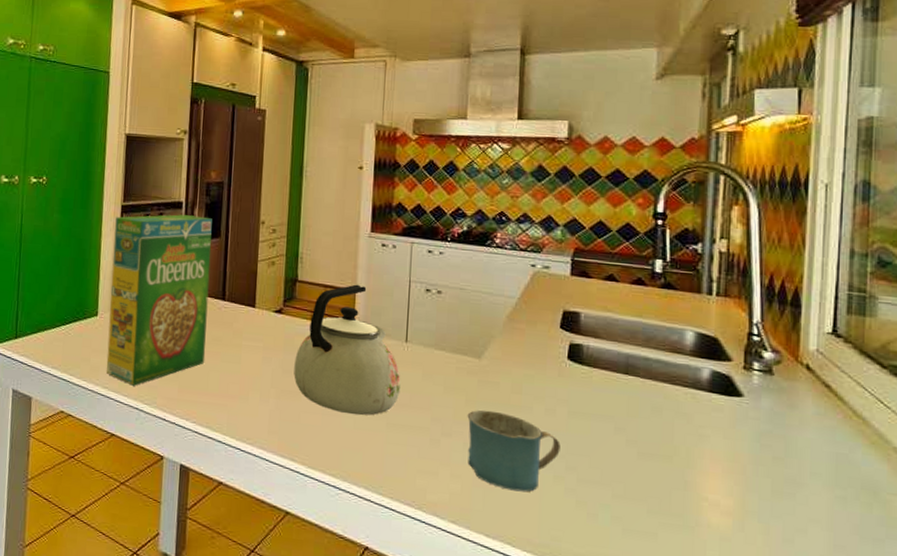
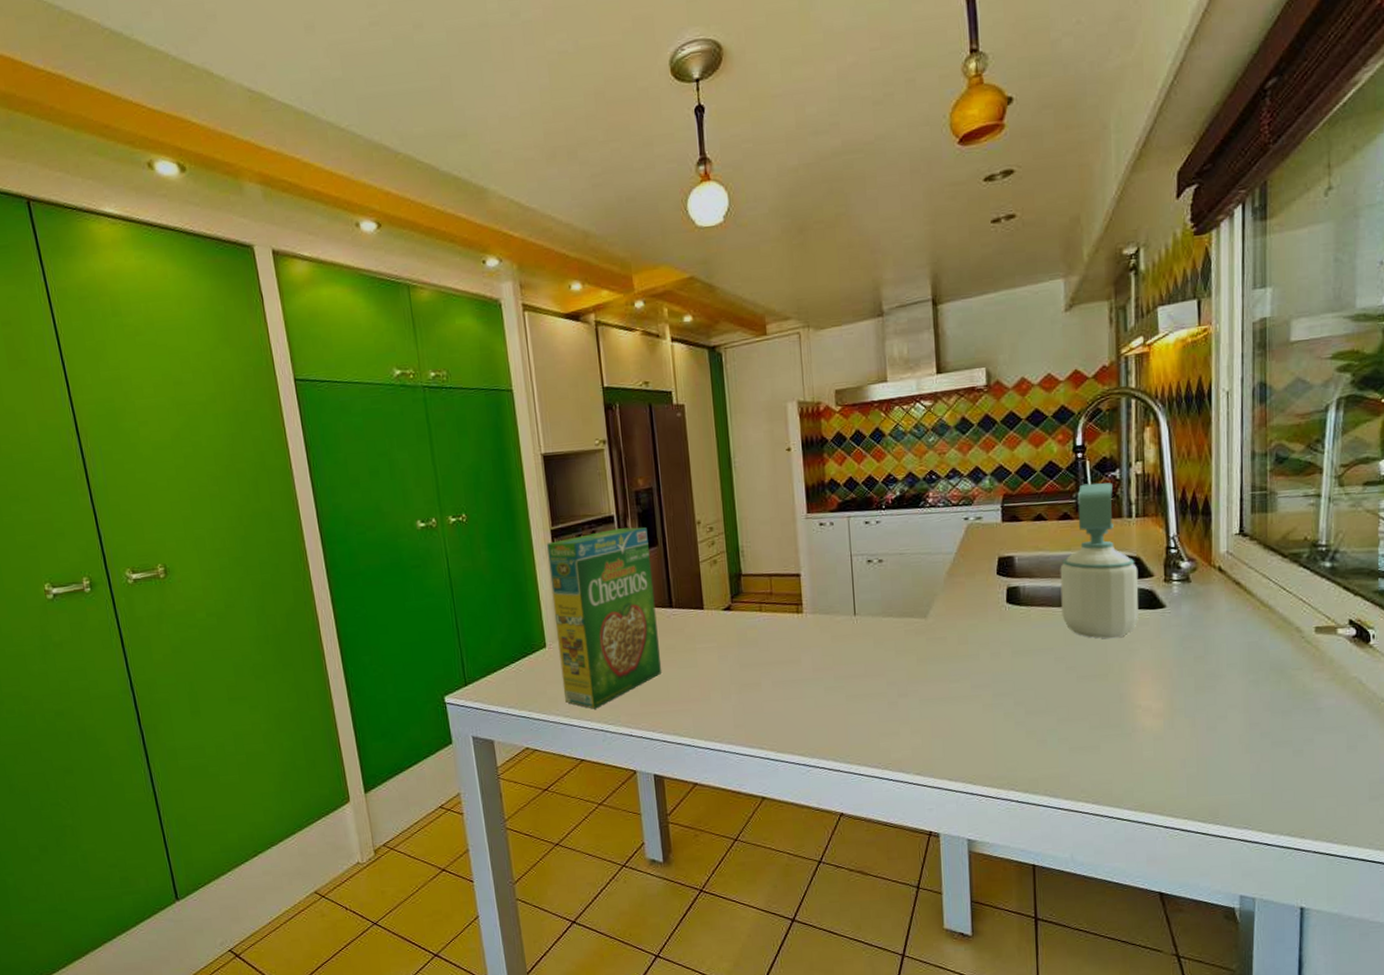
kettle: present [294,284,401,416] -> none [750,567,855,695]
mug: present [467,410,561,492] -> none [920,664,1008,735]
soap bottle: none [626,252,715,420] -> present [1060,482,1139,639]

